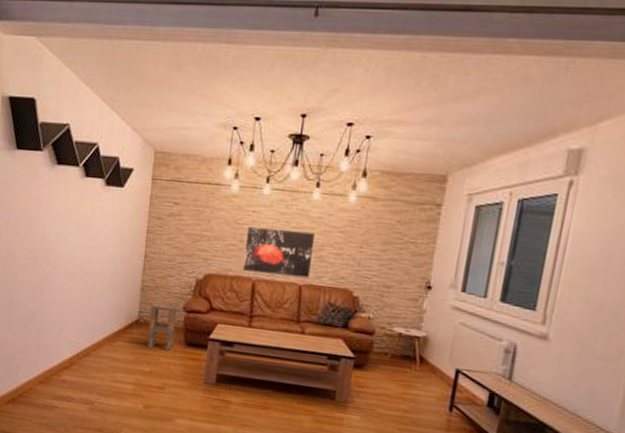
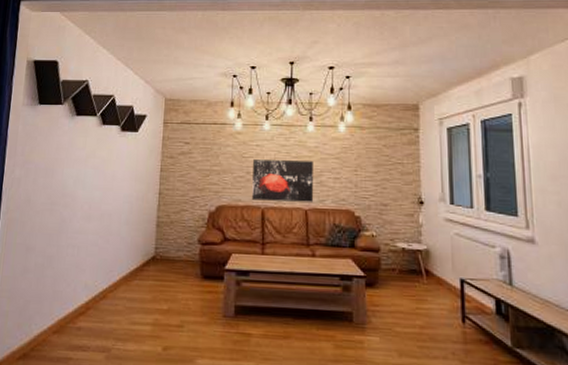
side table: present [147,302,177,350] -> none [164,238,192,285]

